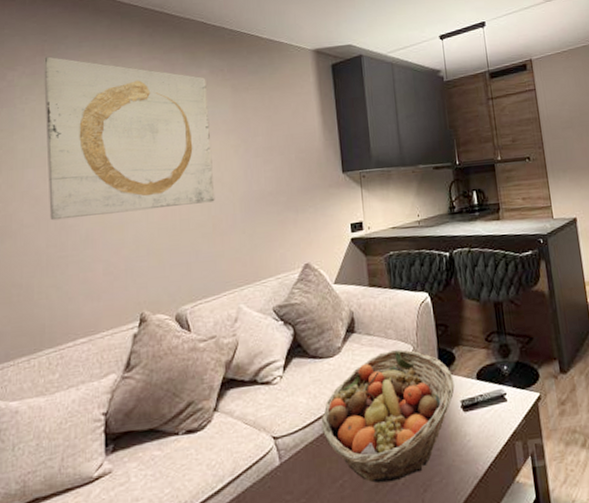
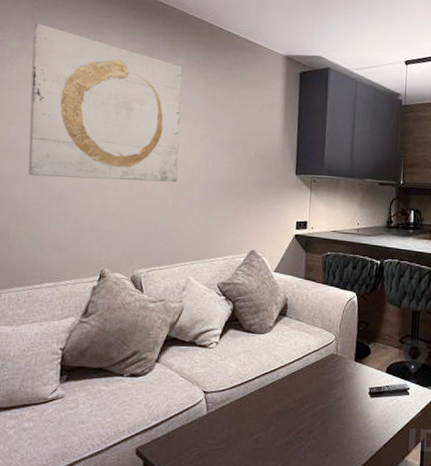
fruit basket: present [321,349,455,483] -> none [246,336,366,444]

